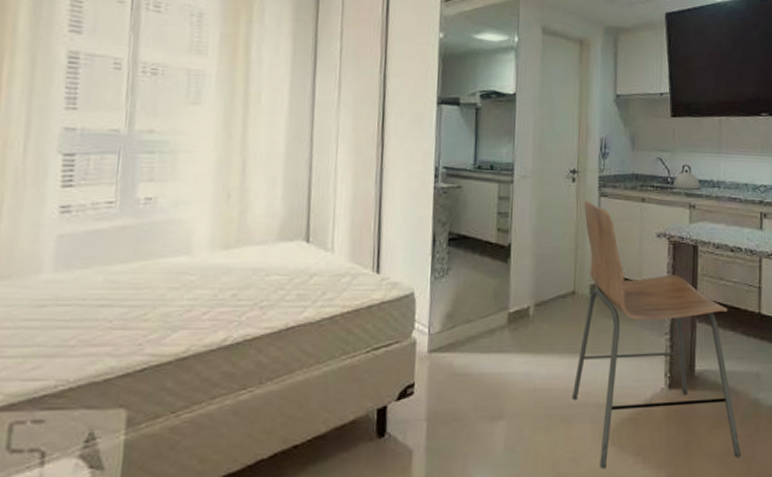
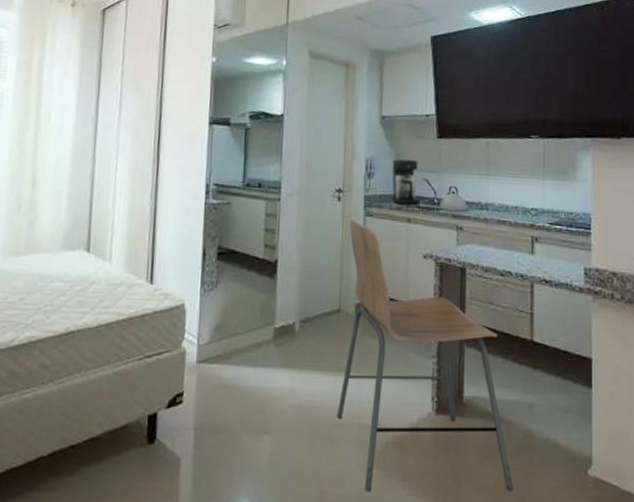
coffee maker: none [626,138,655,185] -> present [392,159,421,205]

